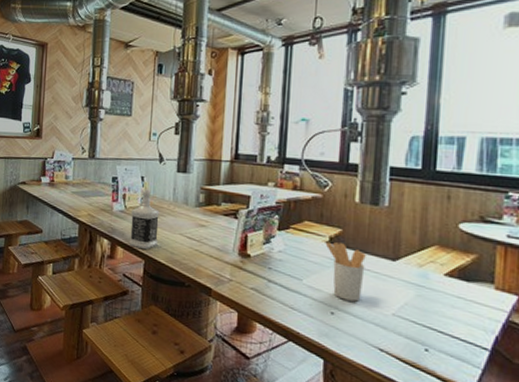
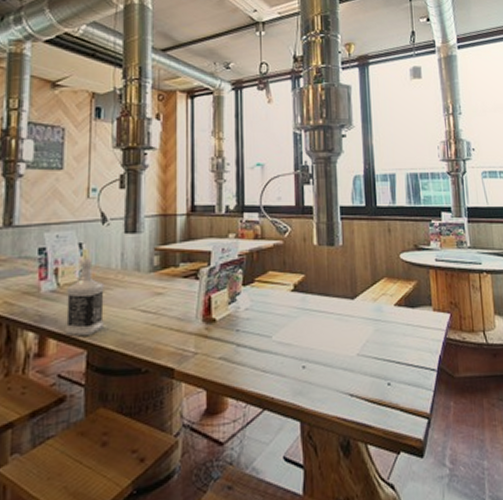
utensil holder: present [325,241,366,302] -> none [290,289,329,350]

